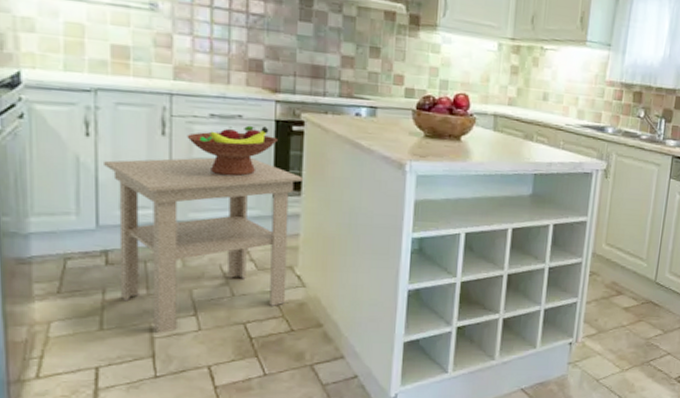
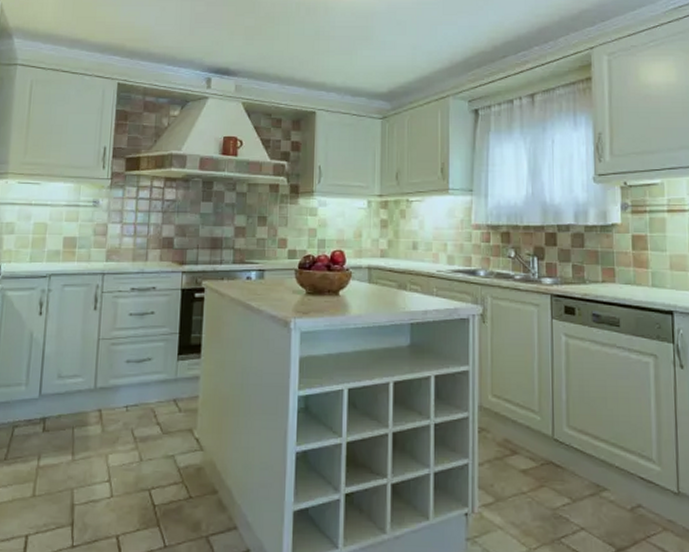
side table: present [104,157,304,333] -> none [50,325,203,499]
fruit bowl: present [187,125,277,177] -> none [112,295,183,343]

